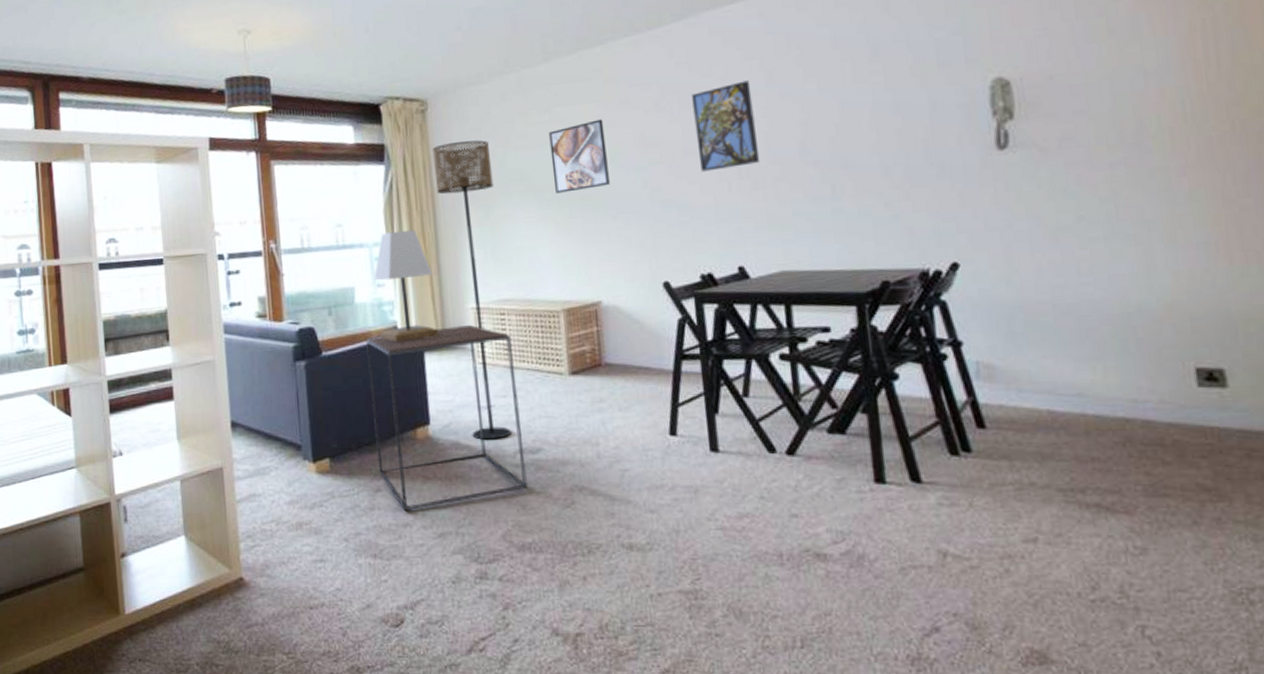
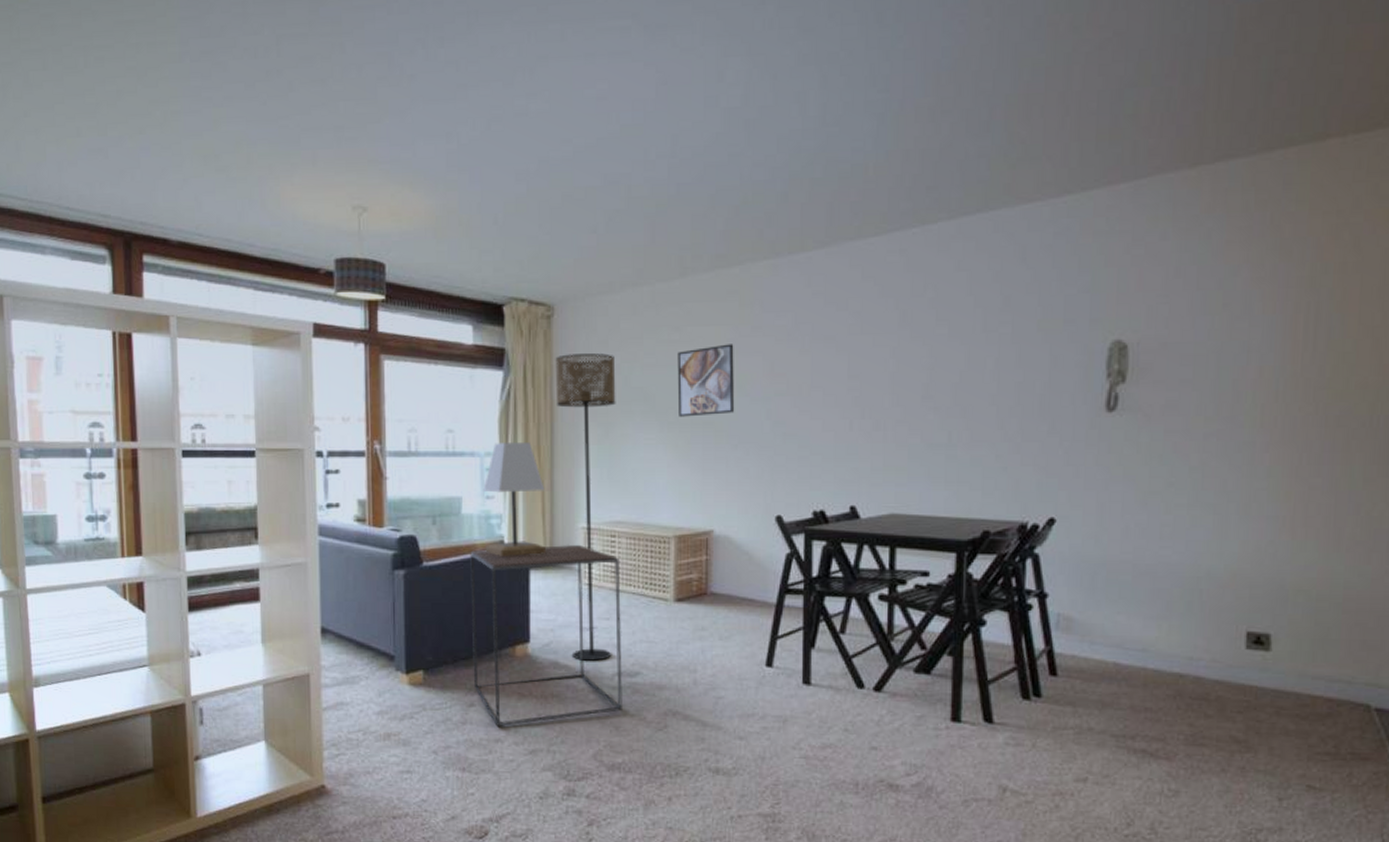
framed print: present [692,80,760,172] -> none [824,318,884,408]

